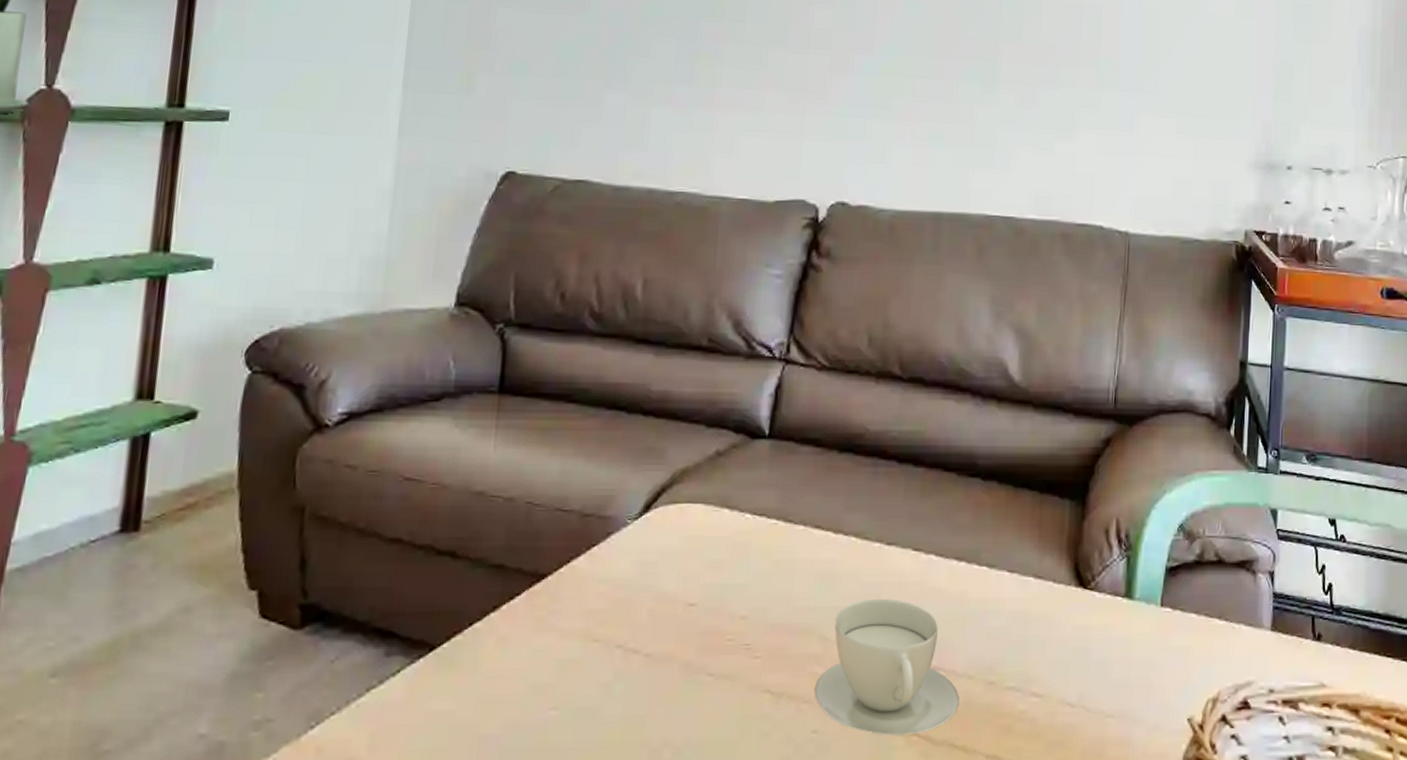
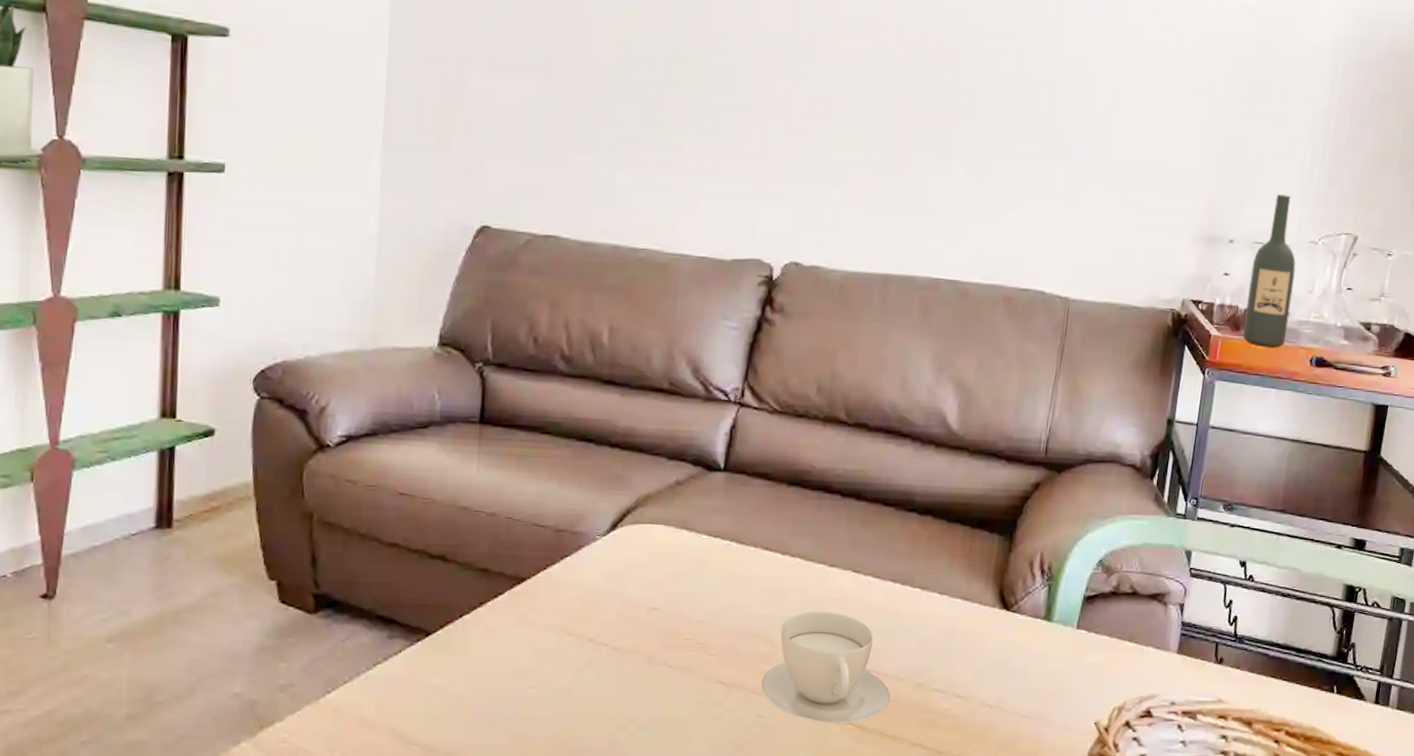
wine bottle: none [1310,118,1357,281] -> present [1243,194,1296,349]

